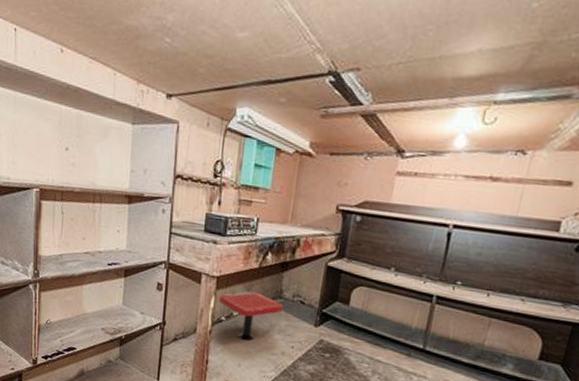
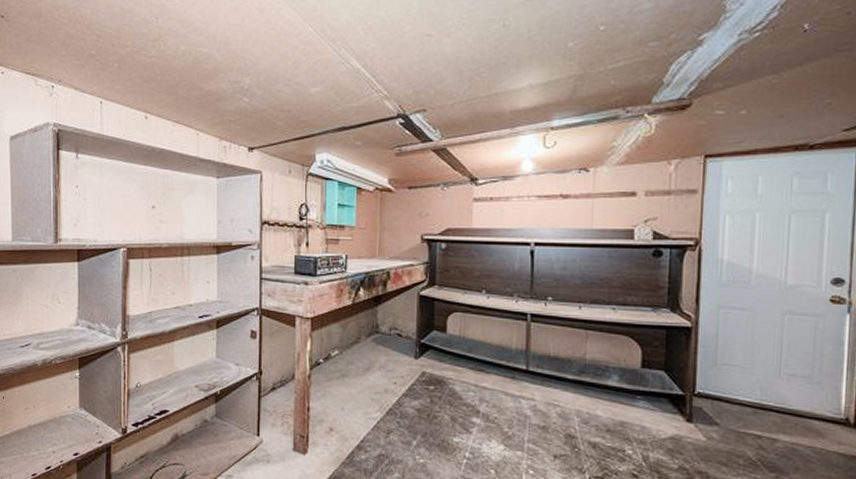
pedestal table: present [218,291,283,341] -> none [314,329,381,381]

